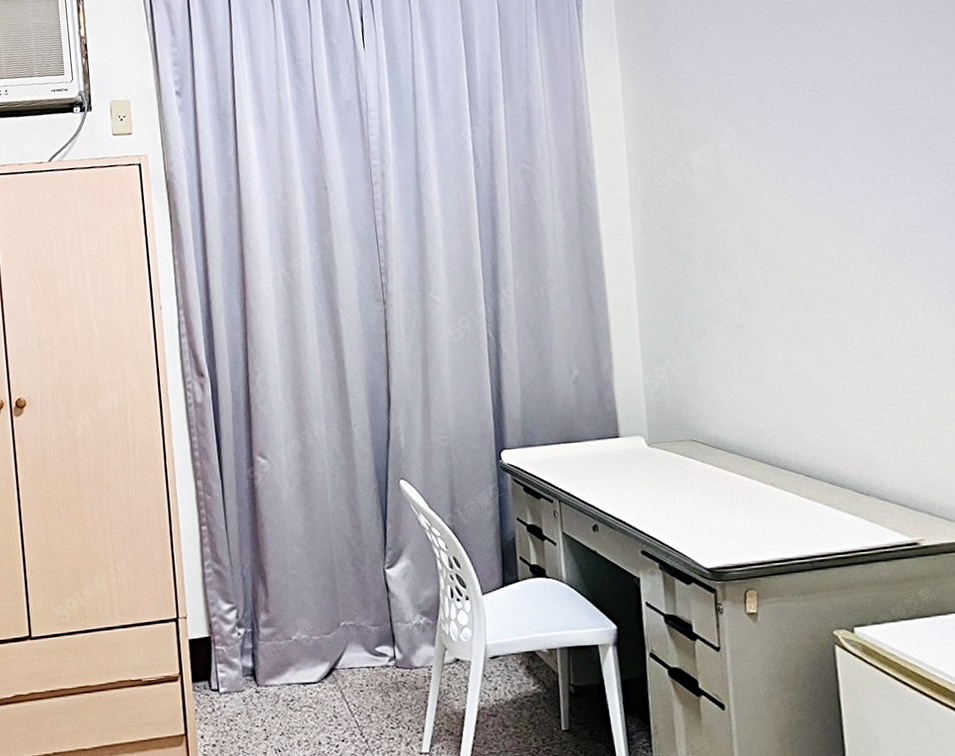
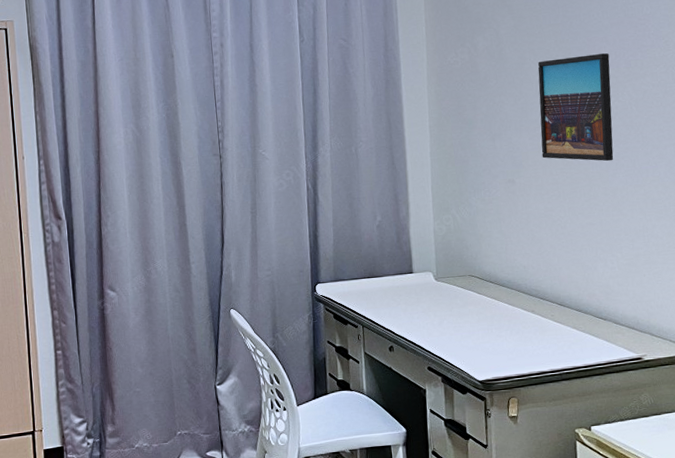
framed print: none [769,167,871,300] -> present [538,53,614,162]

